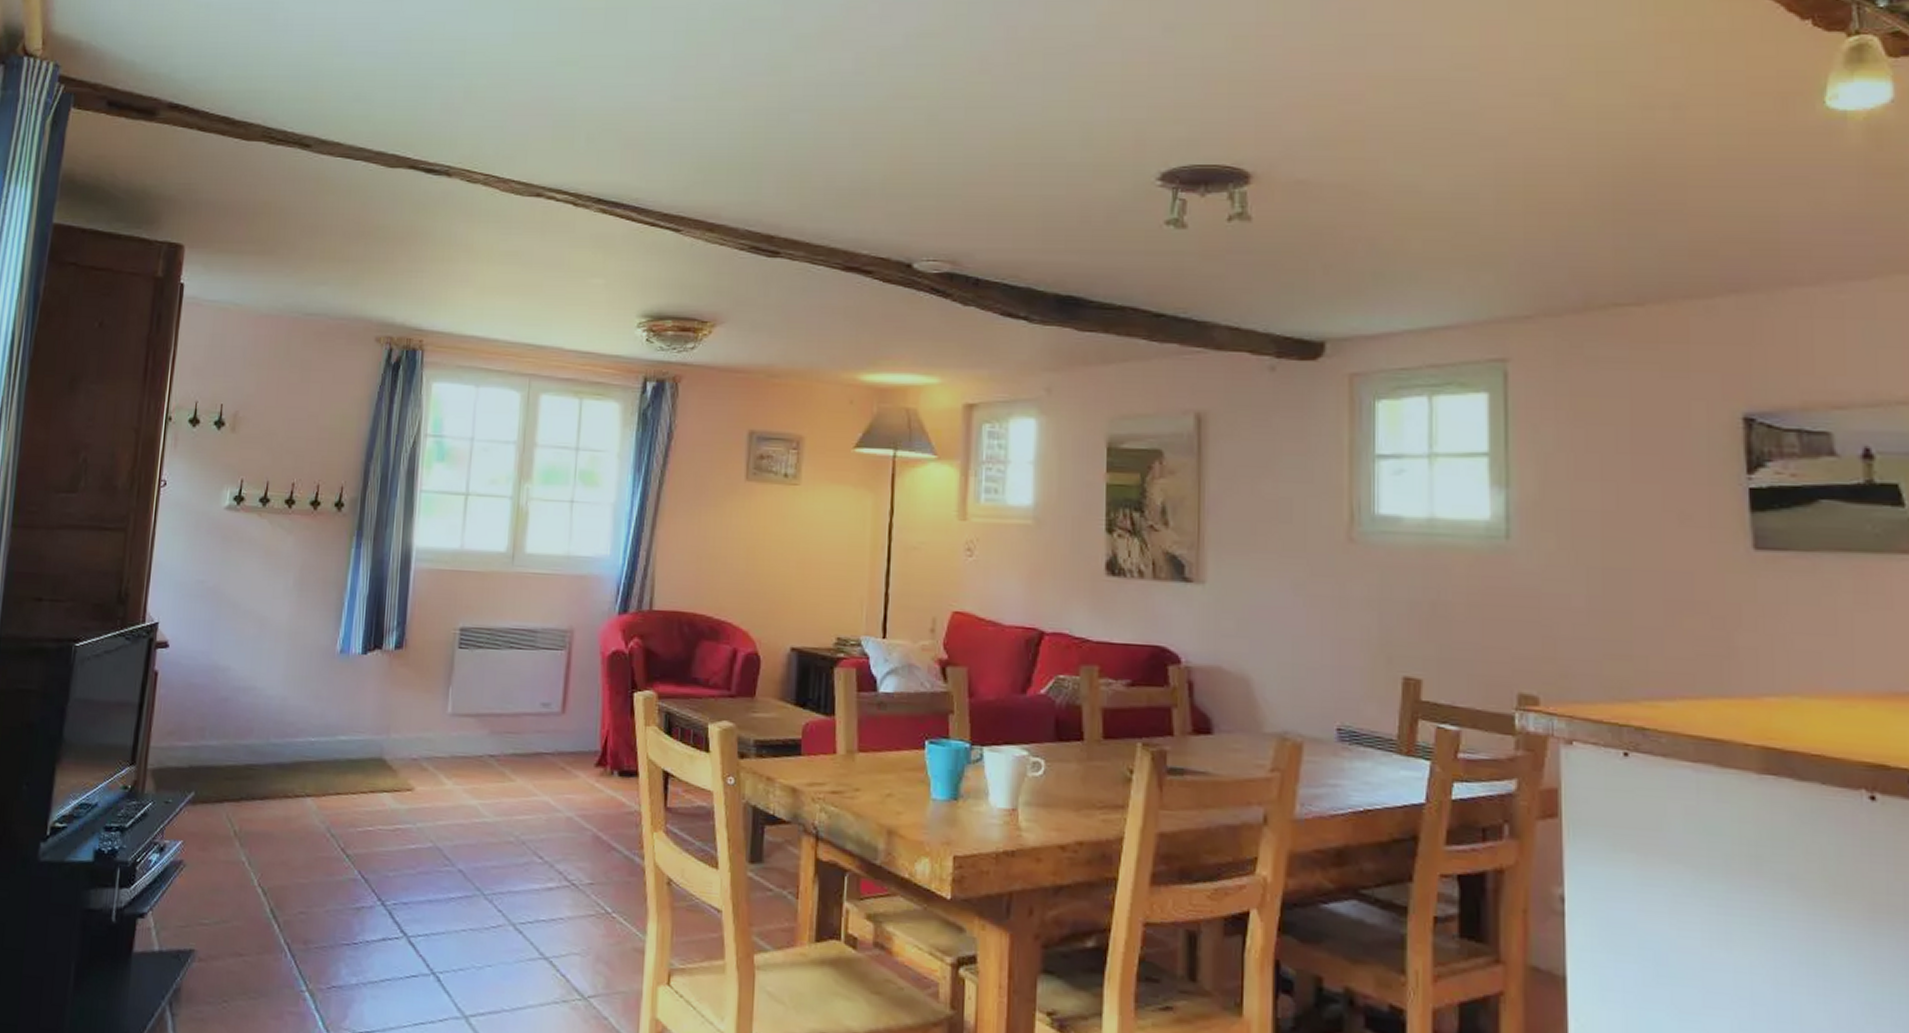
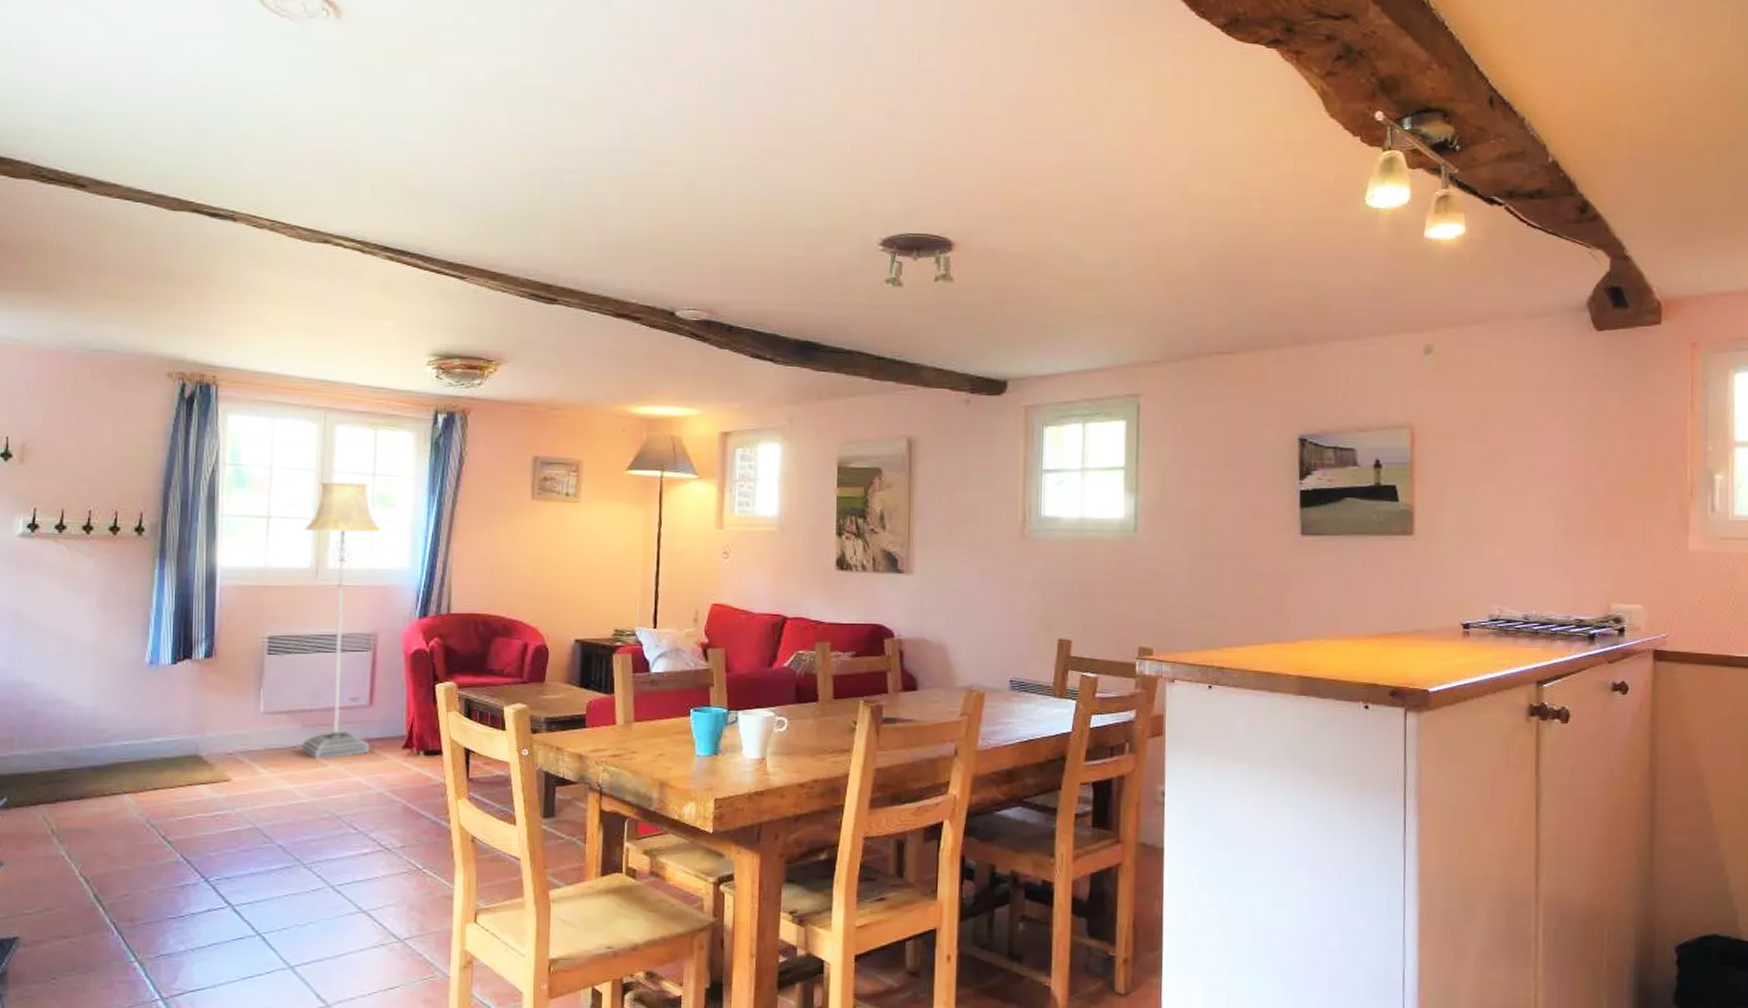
floor lamp: none [487,456,582,772] -> present [300,482,381,759]

